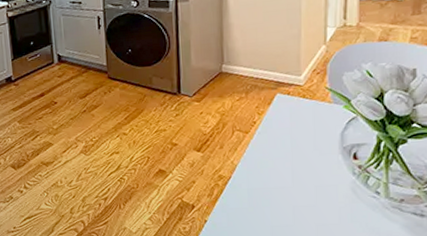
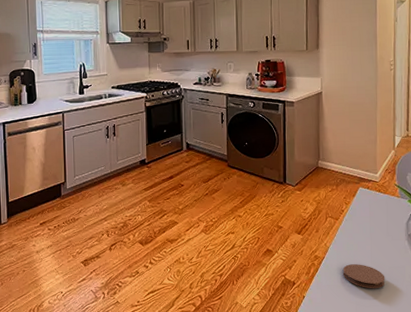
coaster: none [254,183,311,212] -> present [343,264,385,289]

